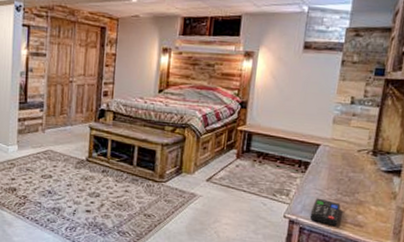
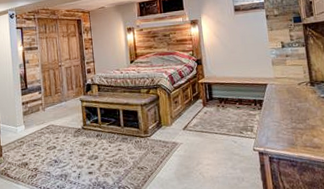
remote control: present [309,198,341,227] -> none [274,129,300,152]

